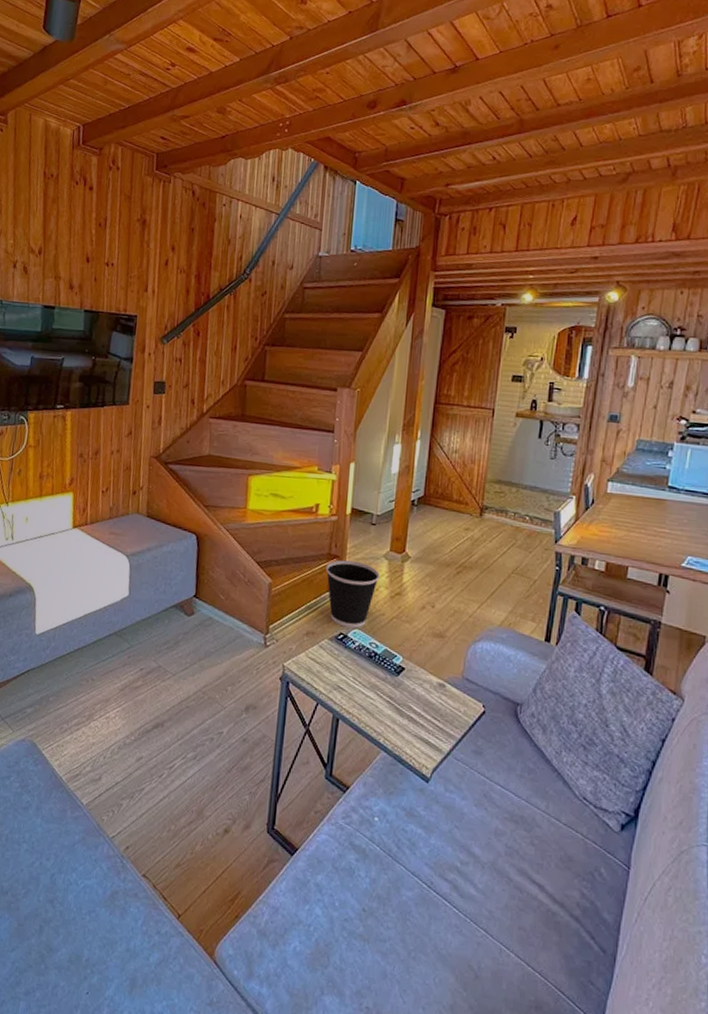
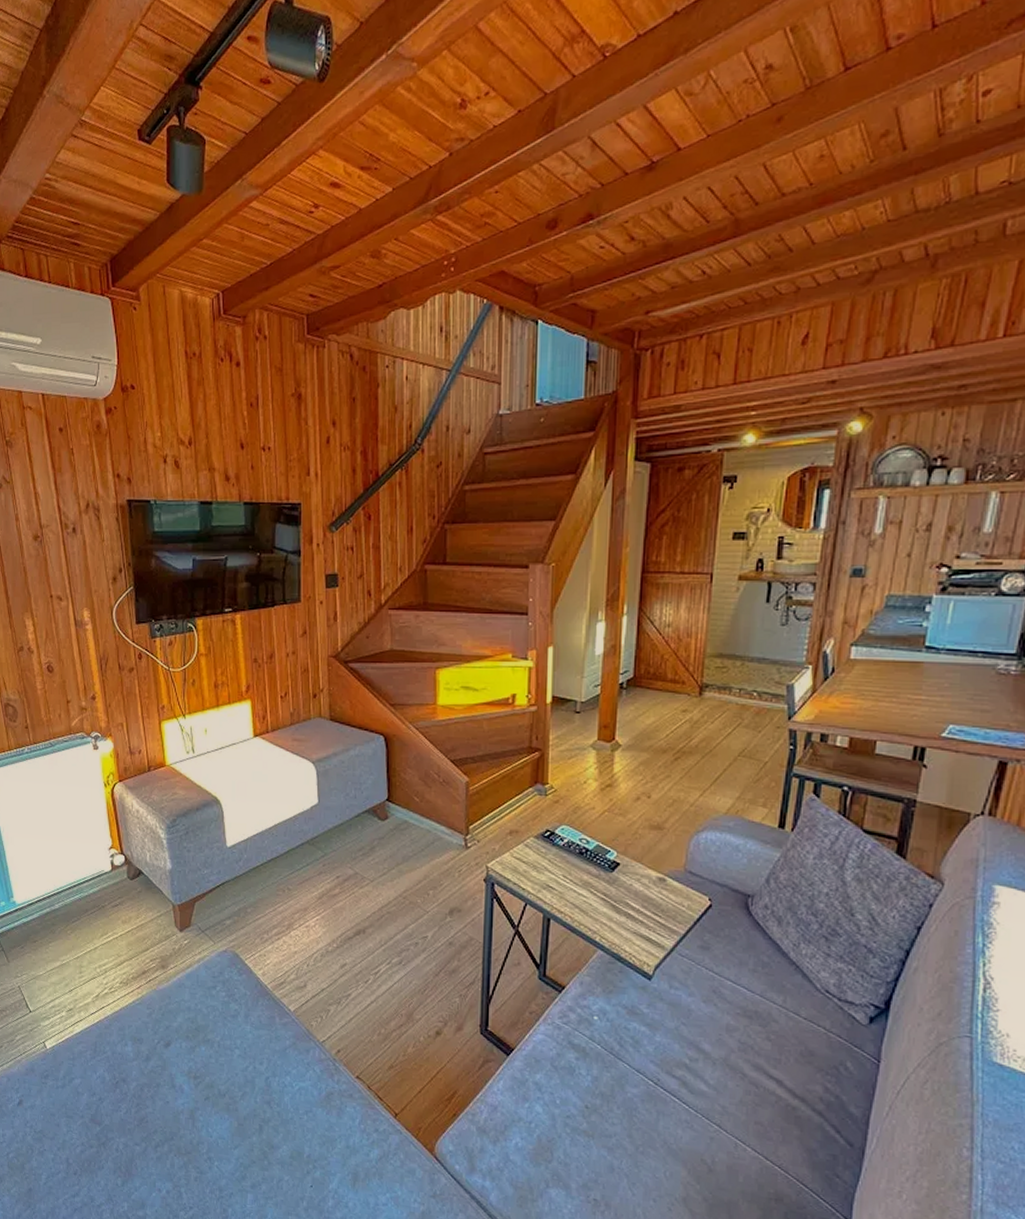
wastebasket: present [325,560,380,628] -> none [526,752,587,824]

